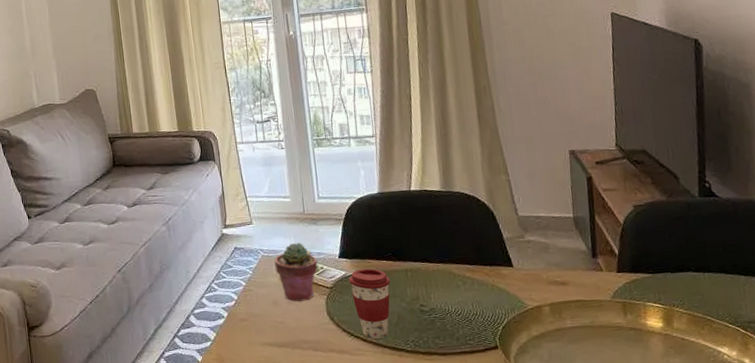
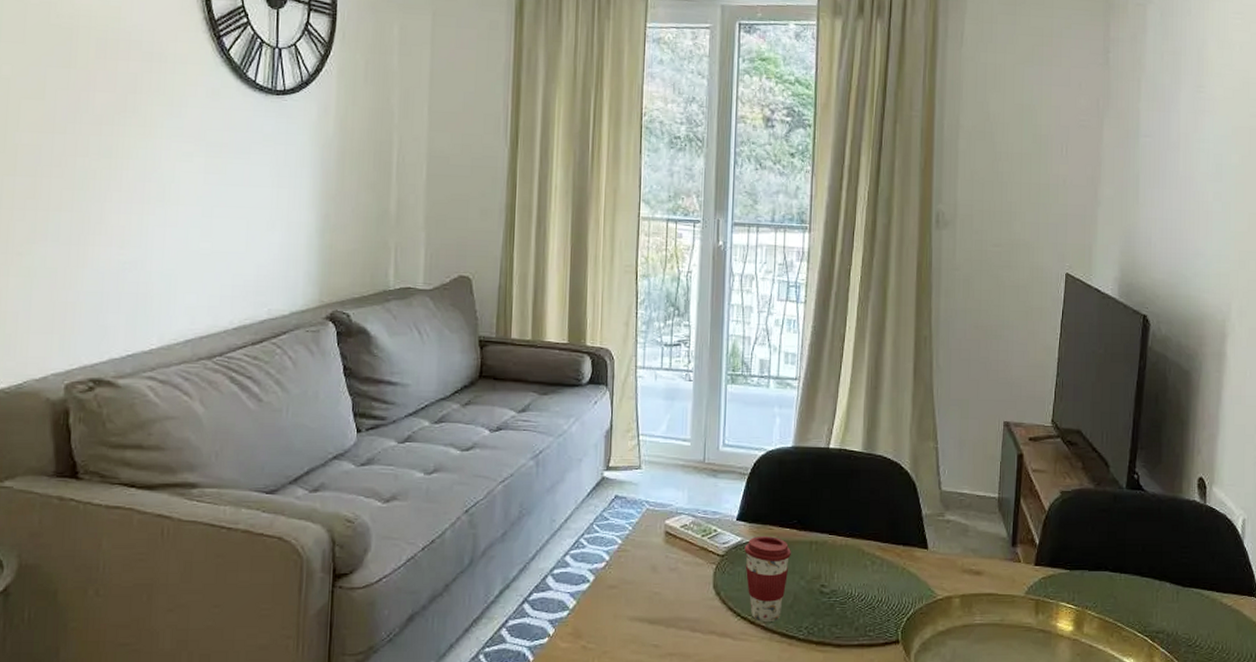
potted succulent: present [274,242,318,302] -> none [660,497,711,569]

